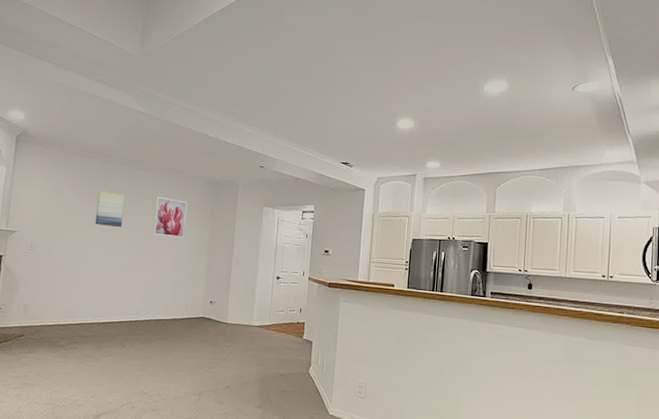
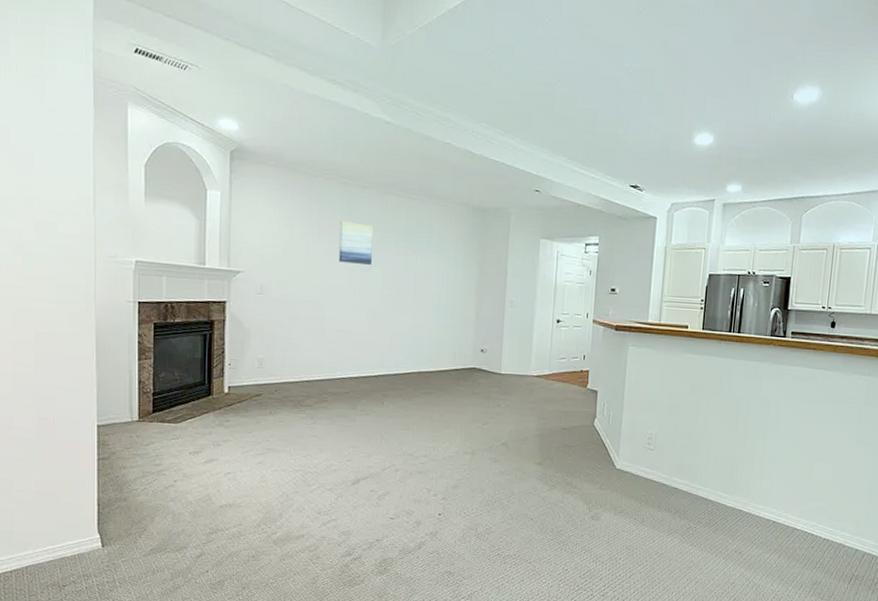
wall art: present [153,196,188,239] -> none [410,227,450,278]

